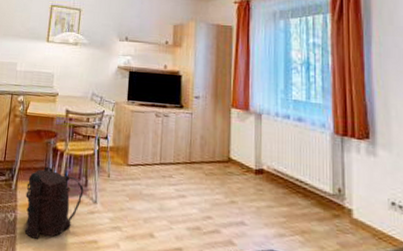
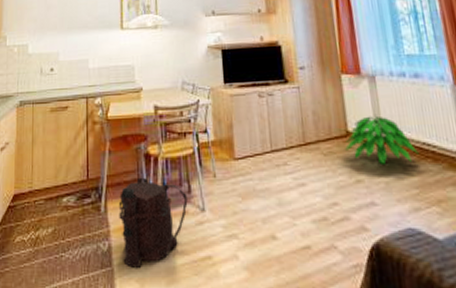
indoor plant: none [225,148,291,193] -> present [345,115,419,164]

